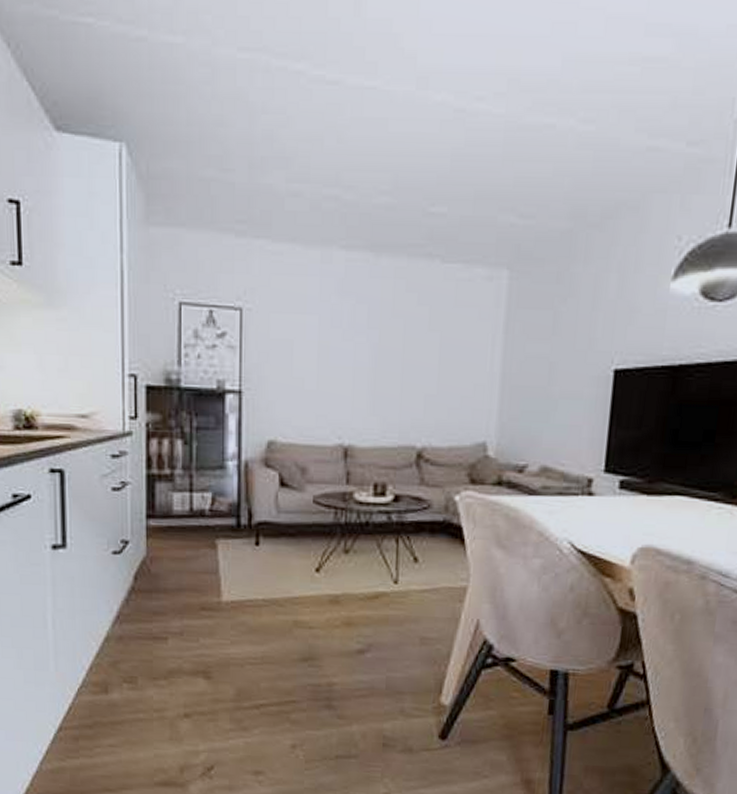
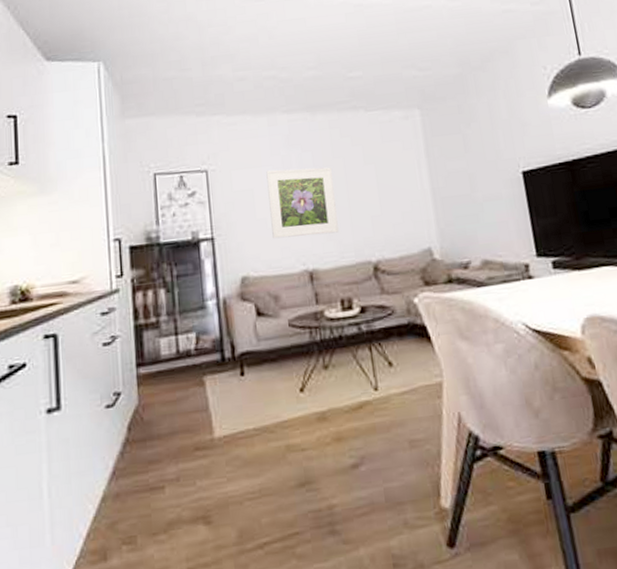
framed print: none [308,320,388,408] -> present [266,167,339,239]

